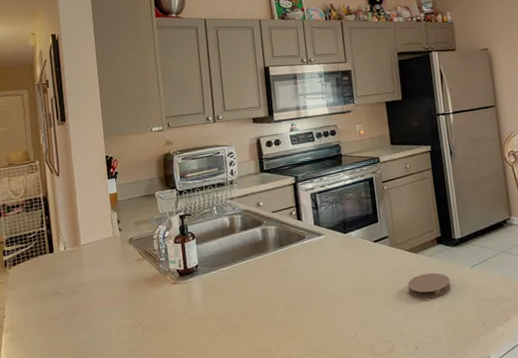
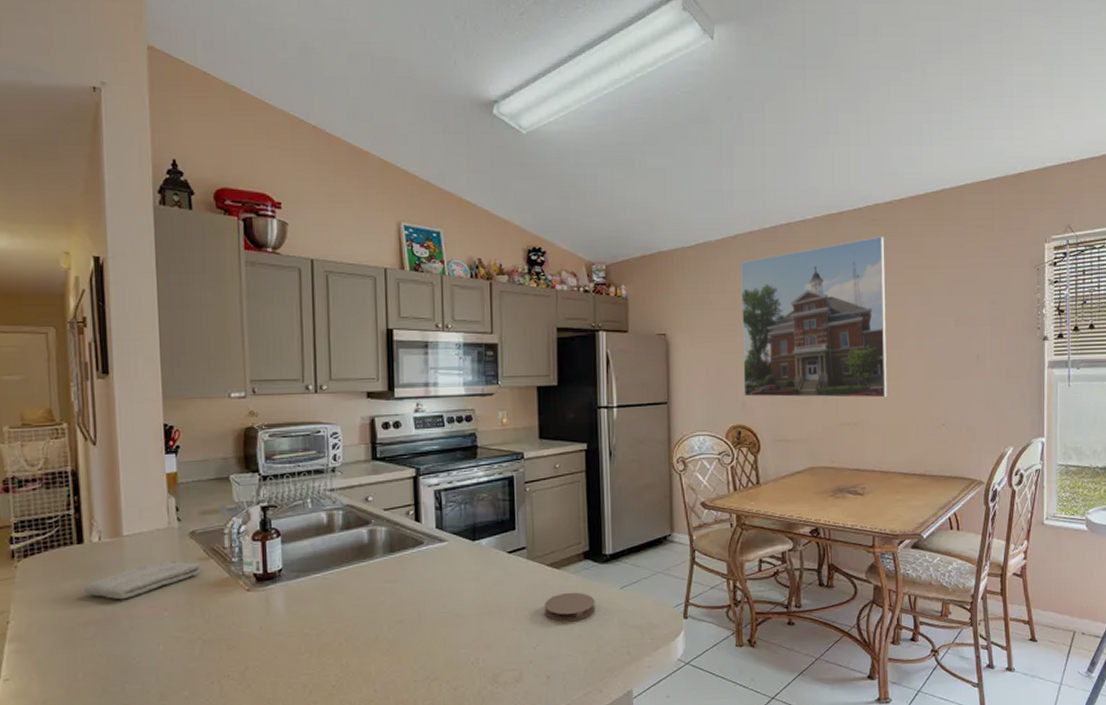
washcloth: none [55,262,138,296] -> present [84,560,200,600]

